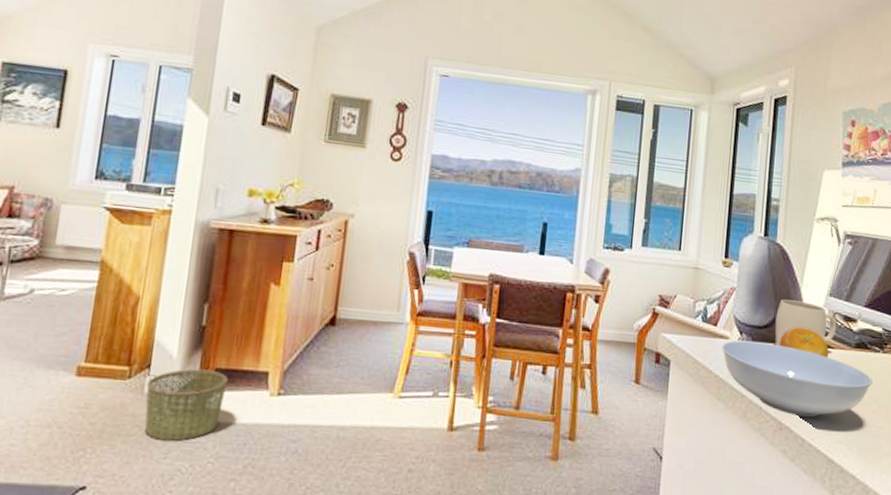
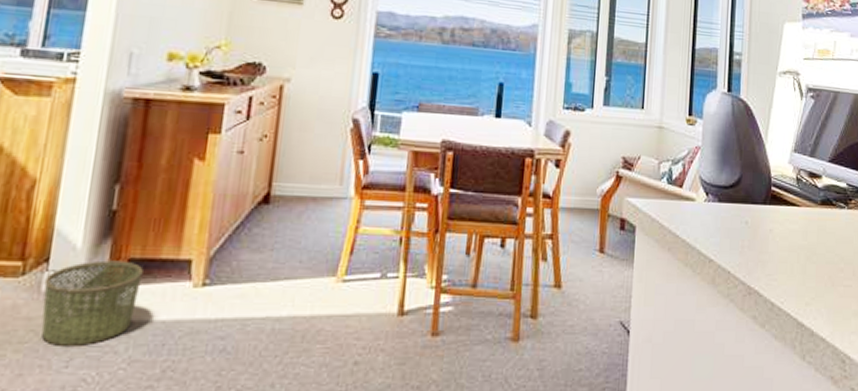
bowl: present [722,340,873,418] -> none [688,202,839,280]
mug: present [774,299,837,347] -> none [741,157,802,207]
fruit: present [780,327,829,358] -> none [746,185,796,216]

